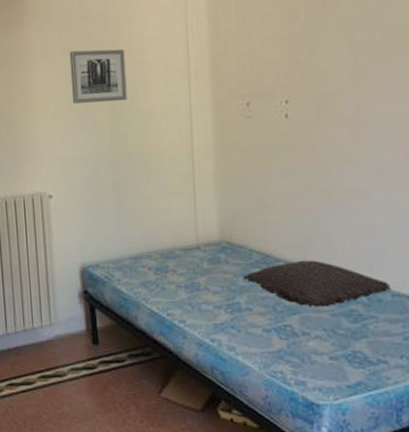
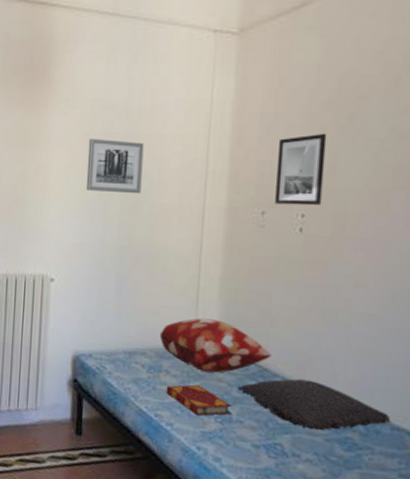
decorative pillow: none [162,214,272,266] -> present [159,318,272,373]
hardback book: none [174,280,240,309] -> present [166,384,232,416]
wall art: none [255,17,303,94] -> present [275,133,327,206]

